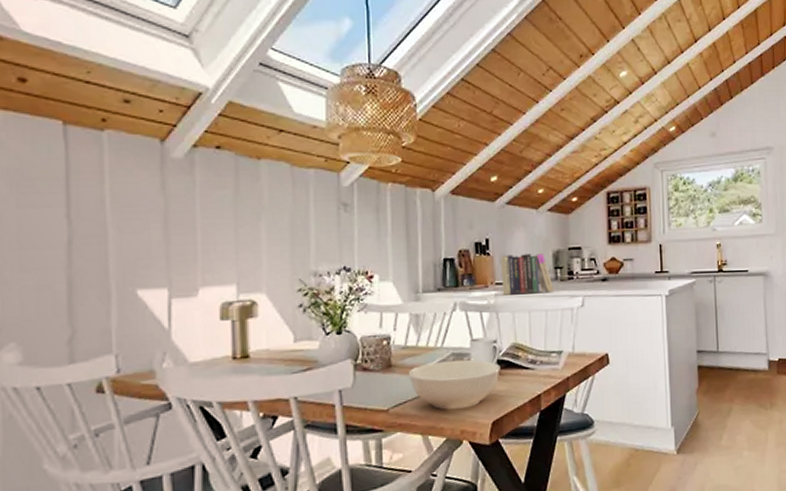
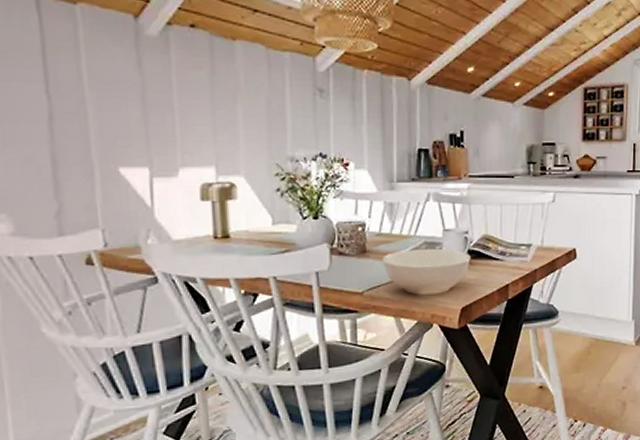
books: present [500,253,554,295] -> none [475,148,526,188]

